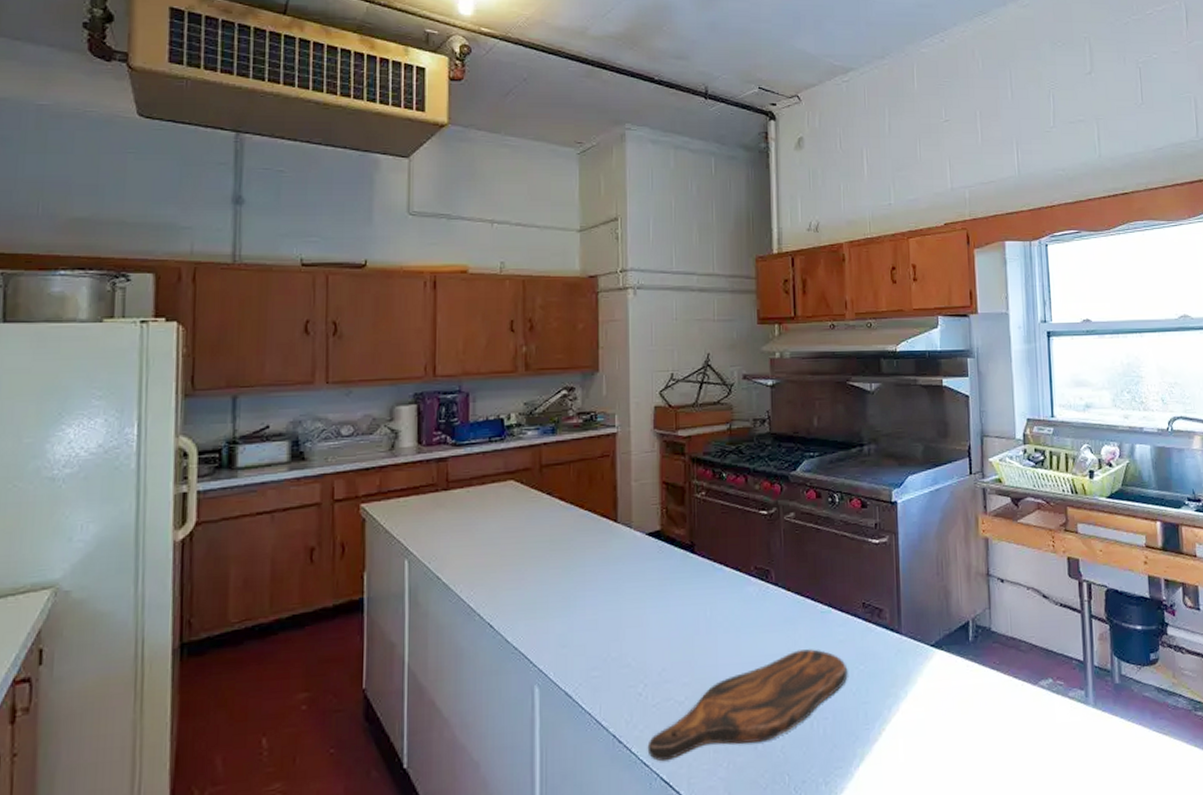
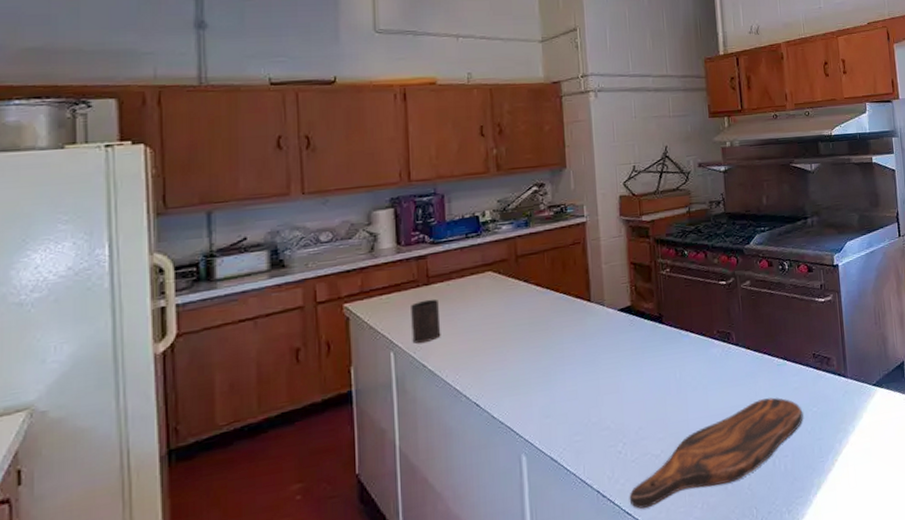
cup: none [428,505,458,553] -> present [411,299,441,344]

